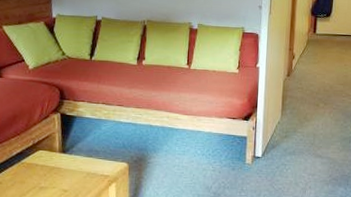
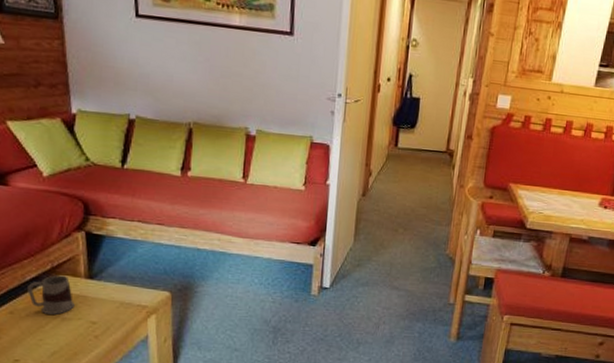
mug: none [14,150,50,184] -> present [27,275,75,315]

